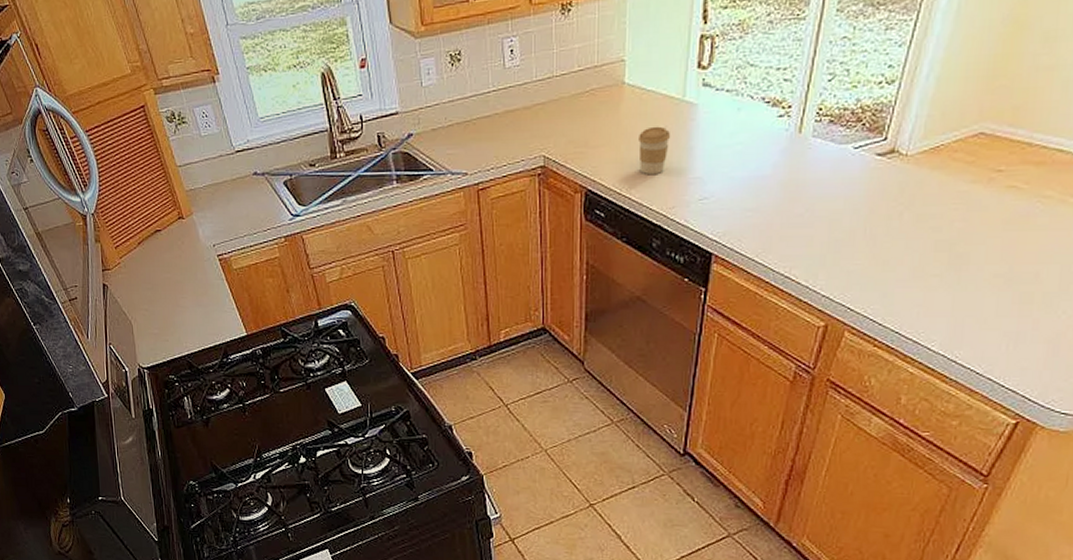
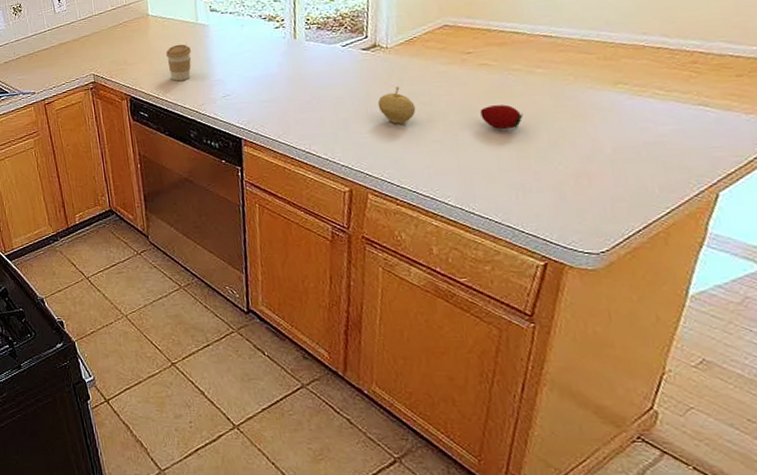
fruit: none [879,205,923,252] -> present [377,86,416,124]
fruit: none [993,238,1040,270] -> present [480,104,523,130]

